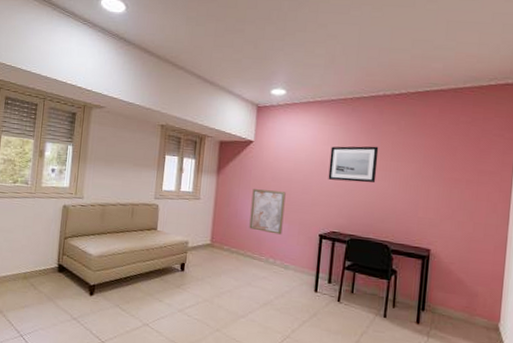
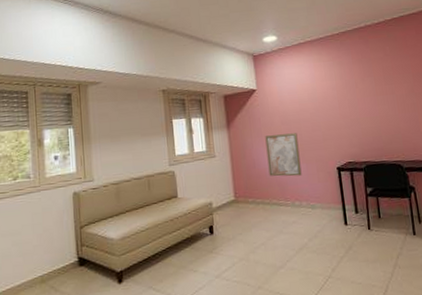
wall art: present [328,146,379,183] -> none [329,74,377,113]

